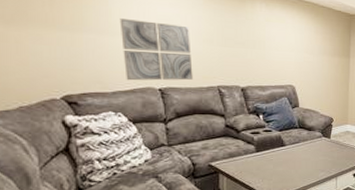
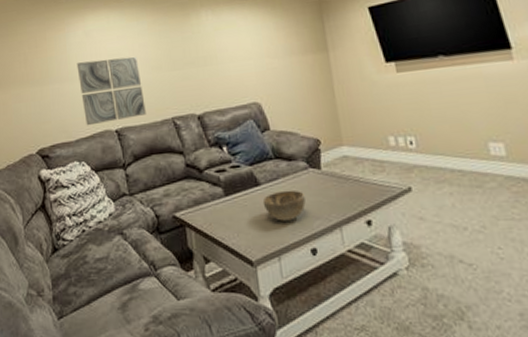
decorative bowl: none [285,151,316,172] -> present [262,190,306,221]

